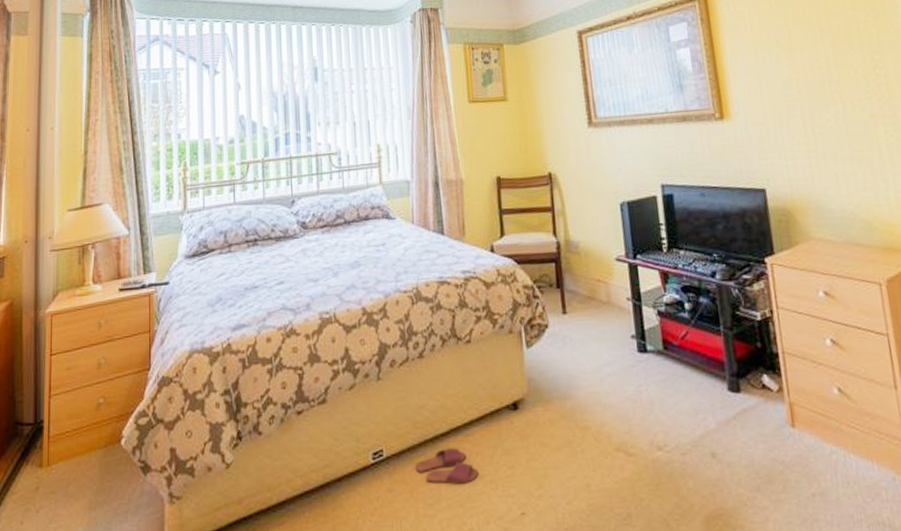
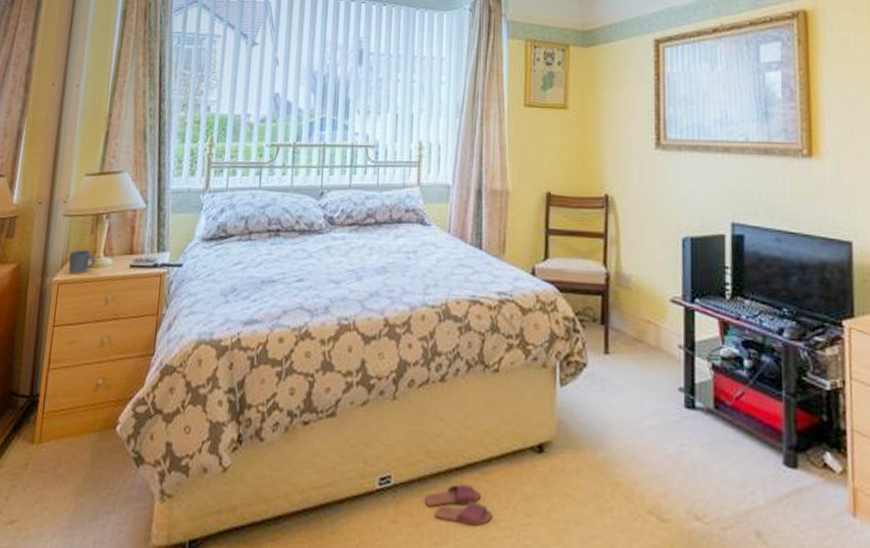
mug: none [60,280,86,305] -> present [68,250,96,275]

